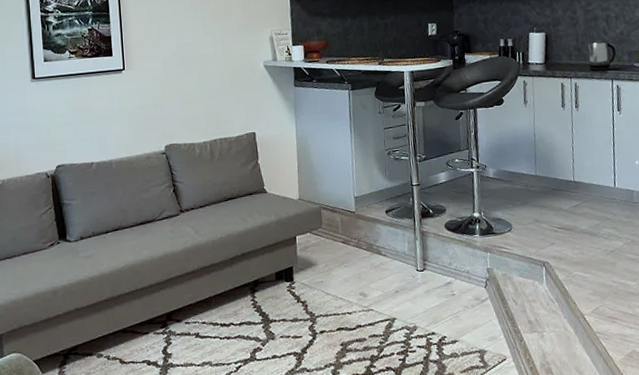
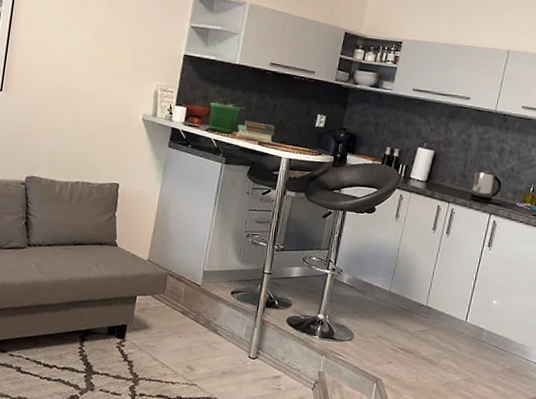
planter: none [325,29,358,63] -> present [208,98,244,135]
books: none [353,43,392,63] -> present [233,120,275,144]

